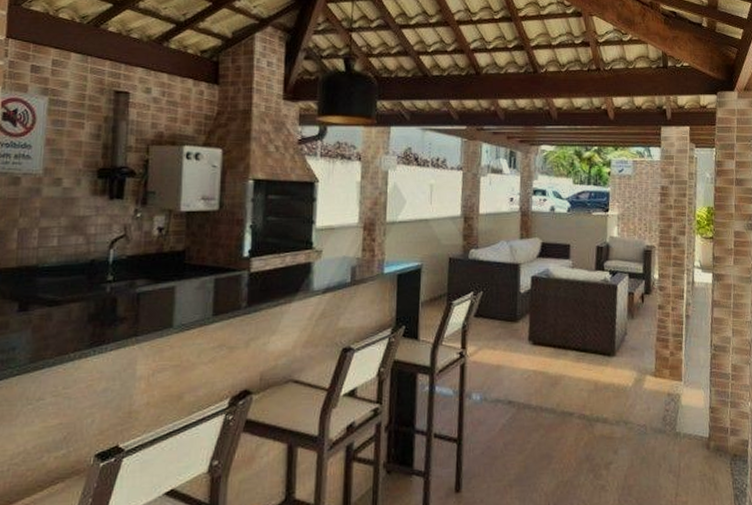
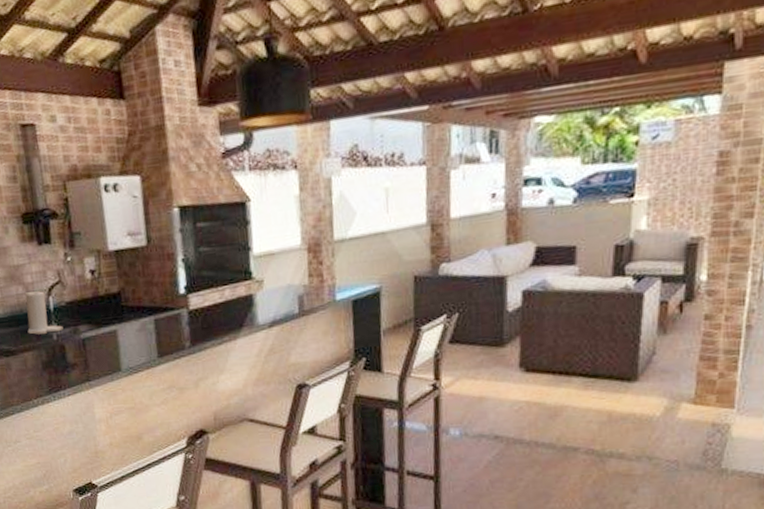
paper towel: none [79,243,119,287] -> present [25,291,63,335]

